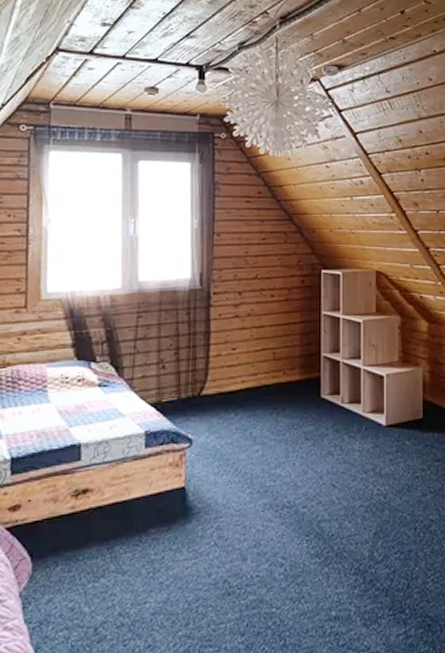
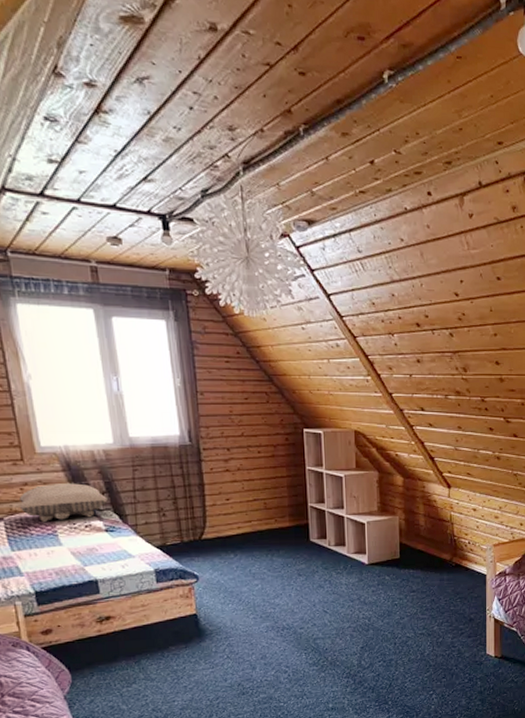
pillow: none [14,332,106,377] -> present [19,483,108,523]

